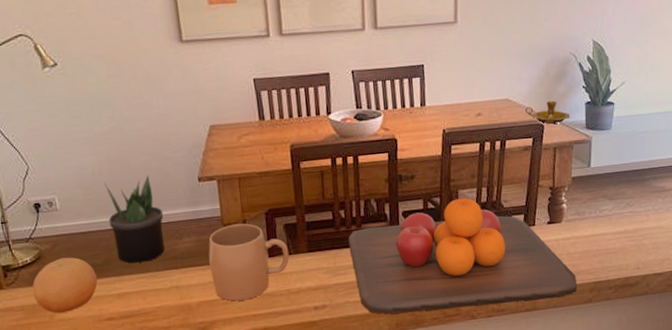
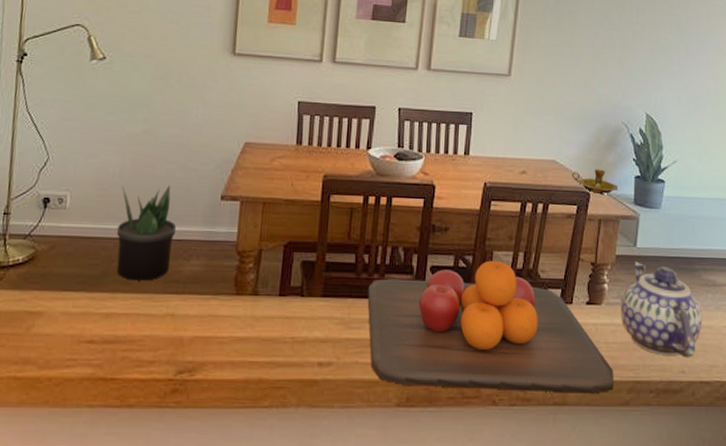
fruit: present [32,257,98,313] -> none [14,262,89,326]
mug: present [208,223,290,301] -> none [212,253,302,342]
teapot: none [578,180,654,257] -> present [620,262,703,358]

